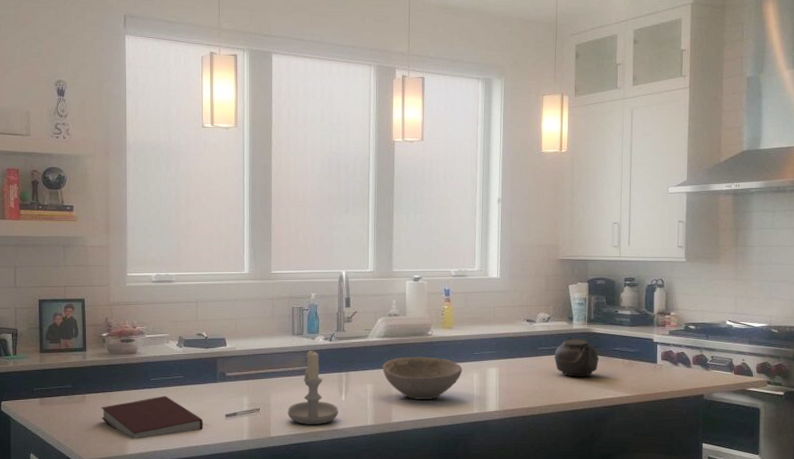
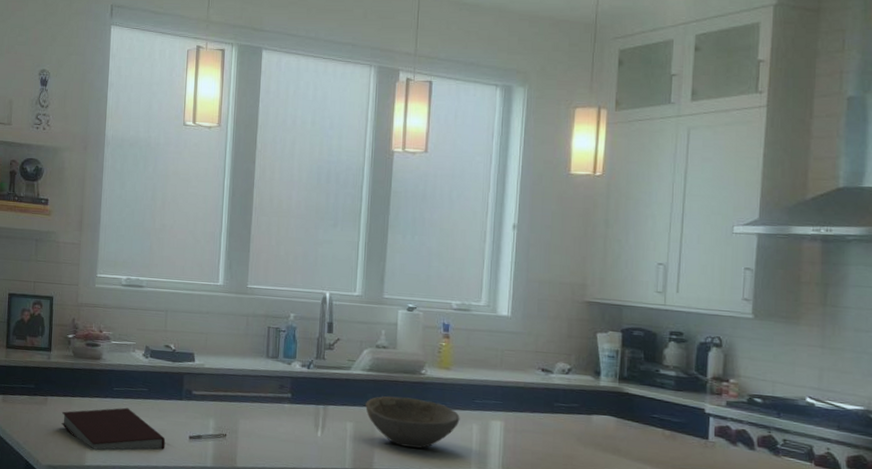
candle: present [287,349,339,425] -> none [256,375,313,461]
teapot: present [553,337,603,377] -> none [573,395,637,445]

